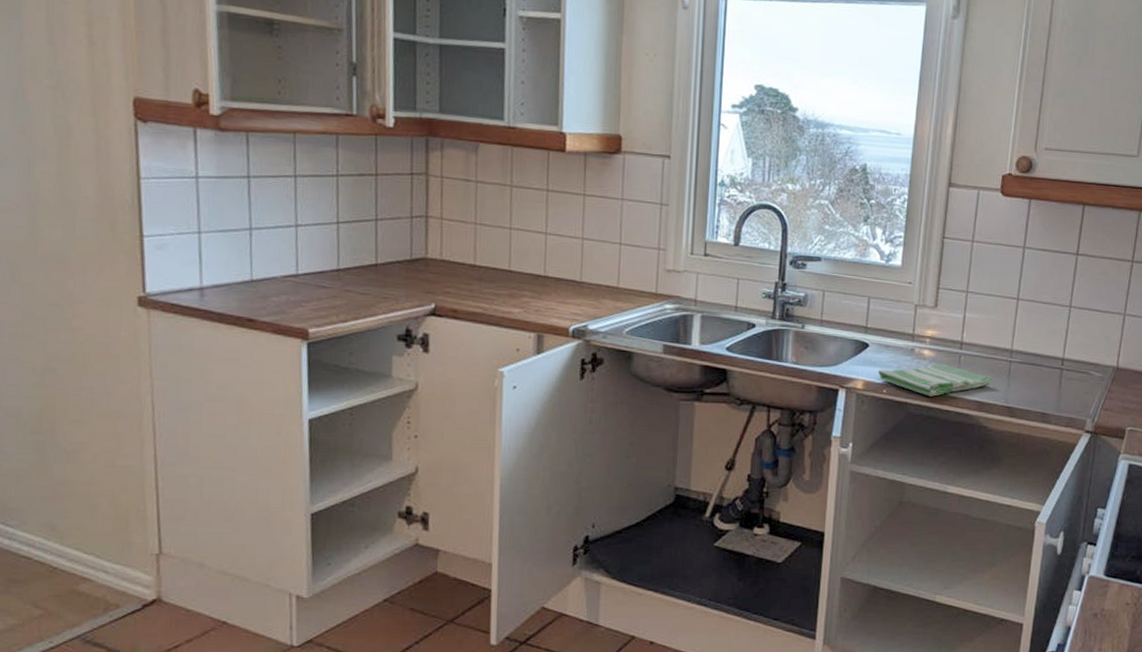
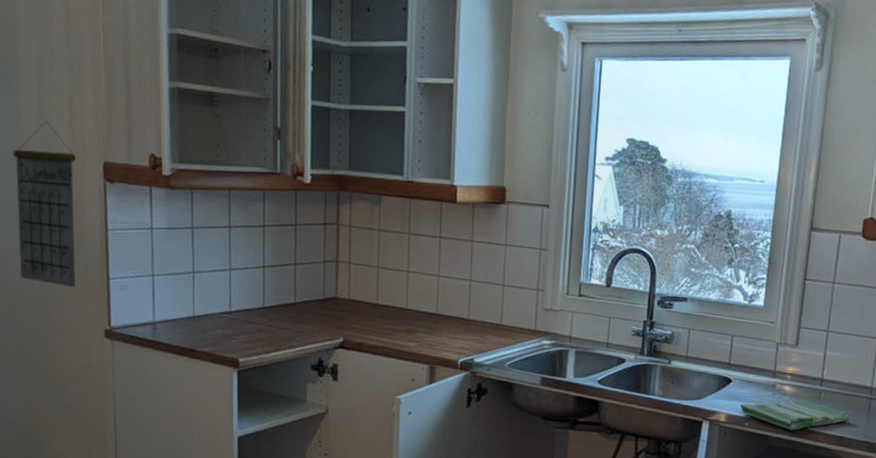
calendar: none [13,46,100,247] -> present [13,121,76,288]

